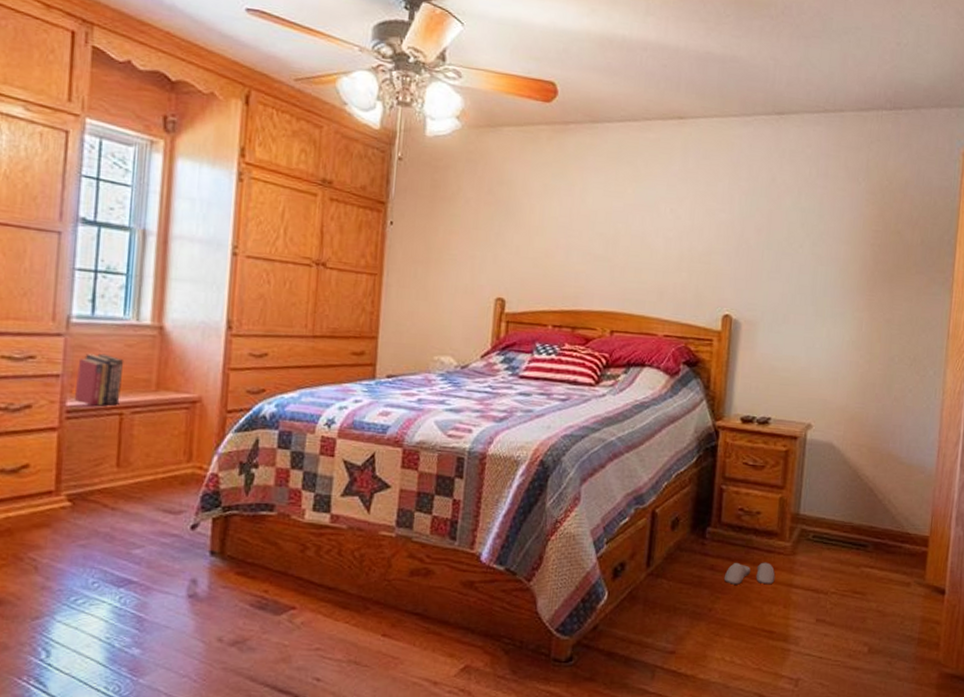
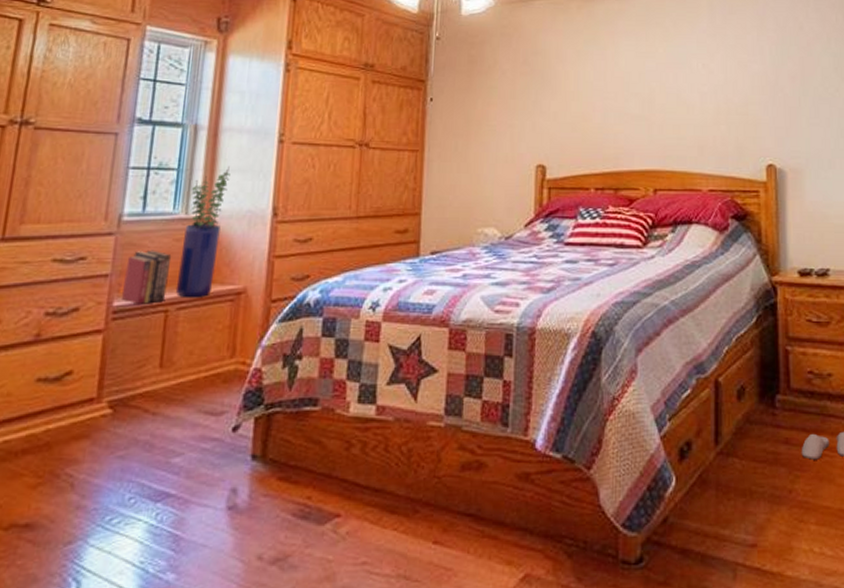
vase: none [129,276,182,403] -> present [175,167,230,297]

